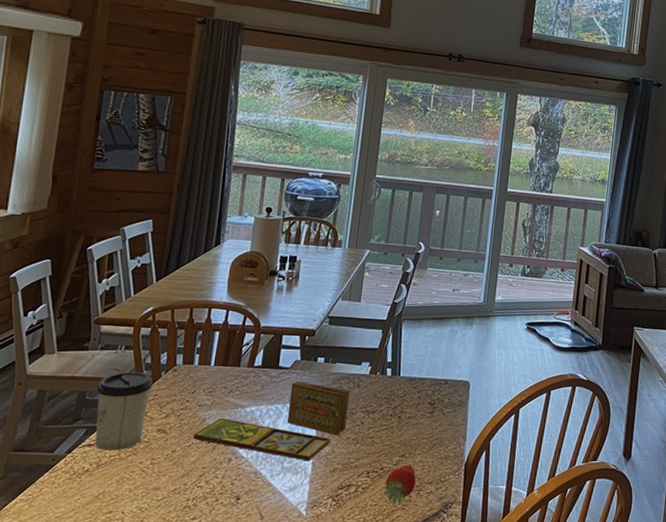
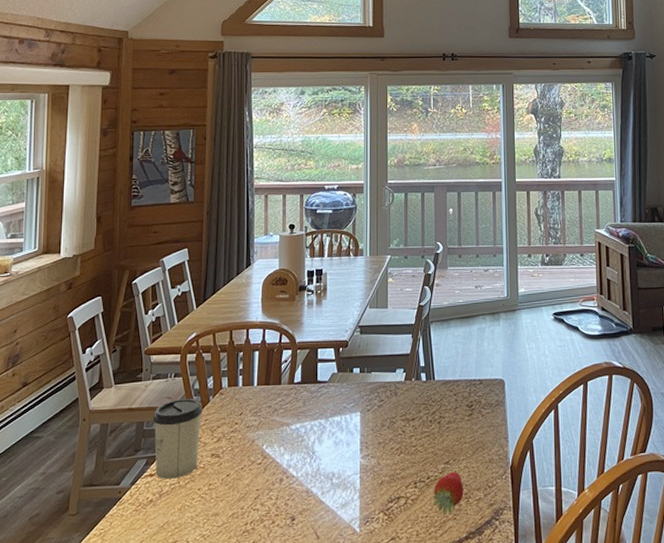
board game: present [192,381,350,462] -> none [244,394,389,476]

